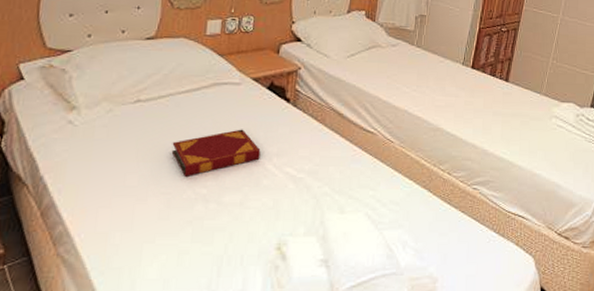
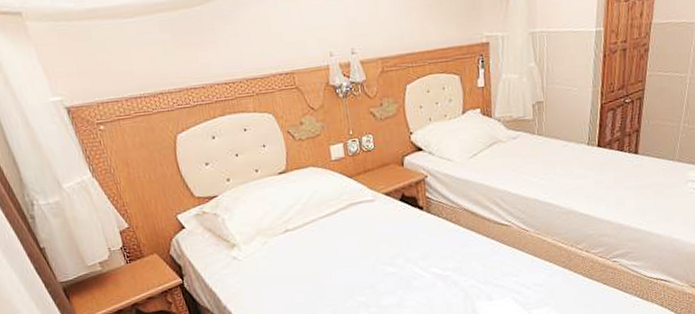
hardback book: present [171,129,261,176] -> none [326,241,407,289]

